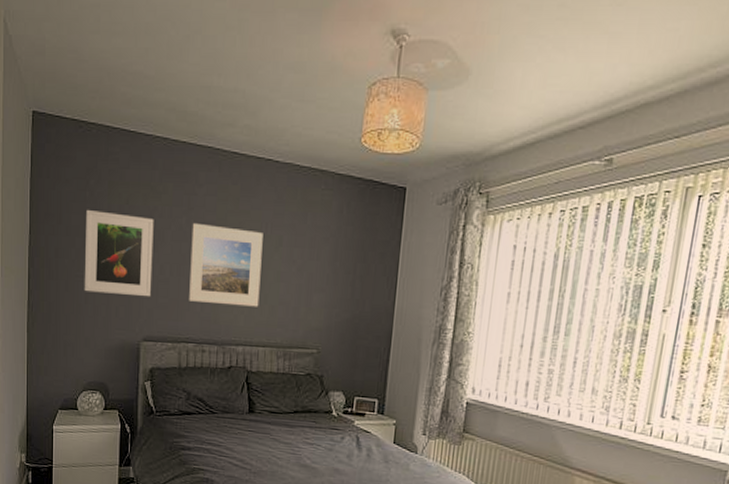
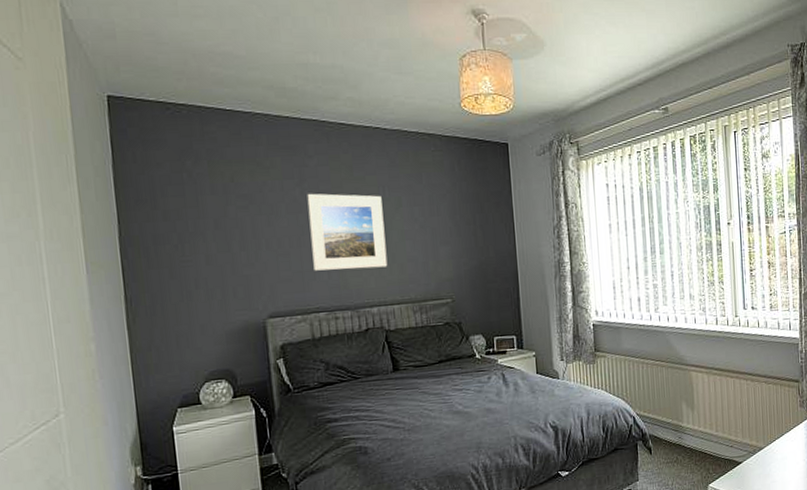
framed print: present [84,209,154,297] -> none [185,191,271,277]

